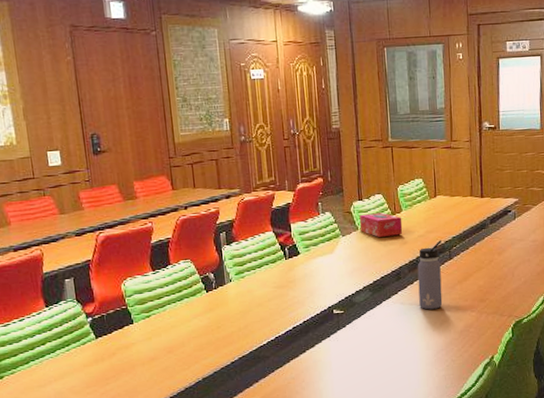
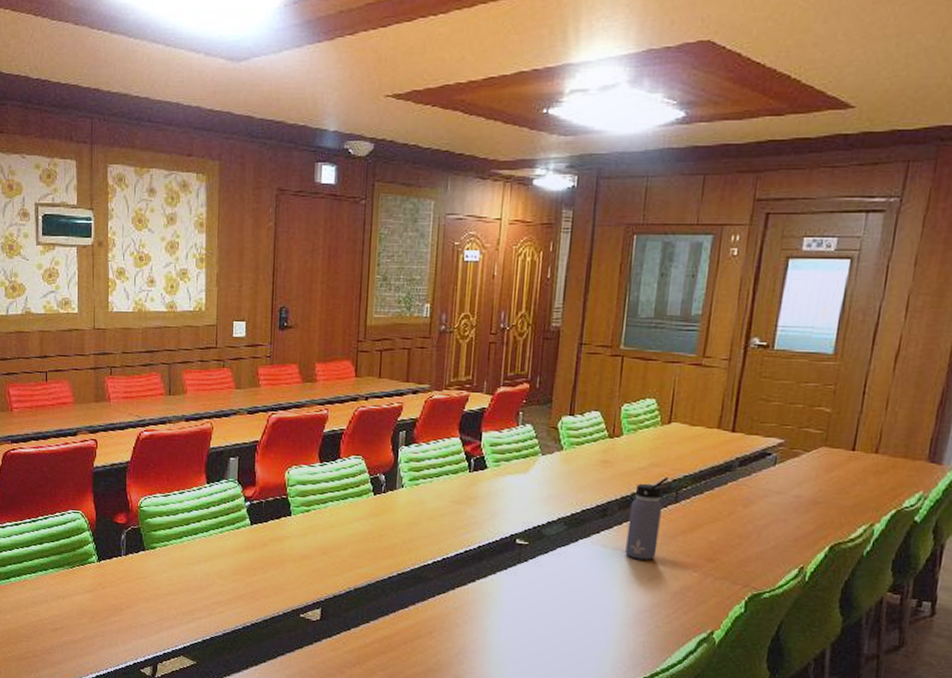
tissue box: present [360,212,403,237] -> none [565,432,621,464]

